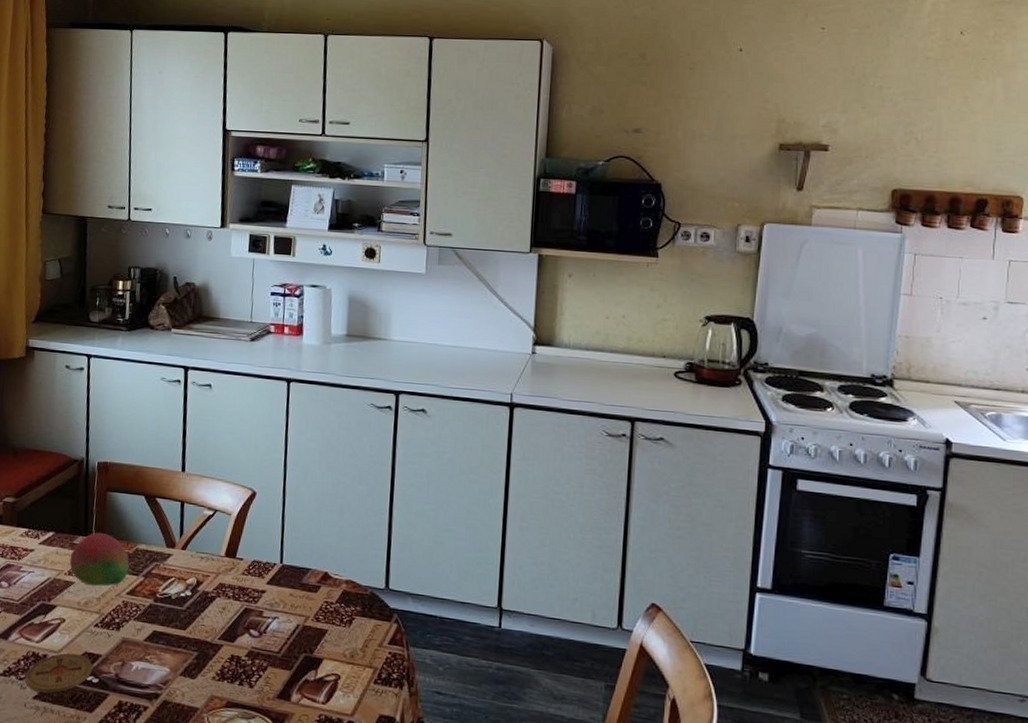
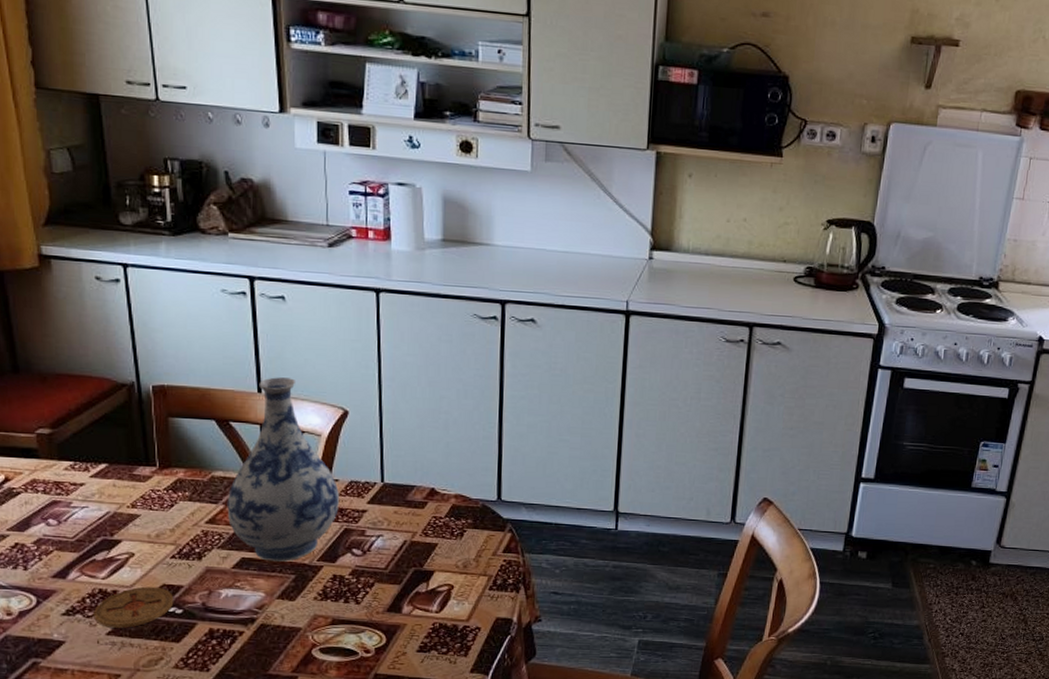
fruit: present [69,532,130,586] -> none [131,461,205,517]
vase: none [146,458,243,639] -> present [227,377,340,563]

